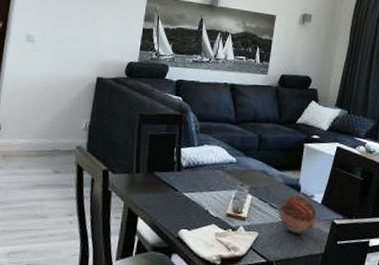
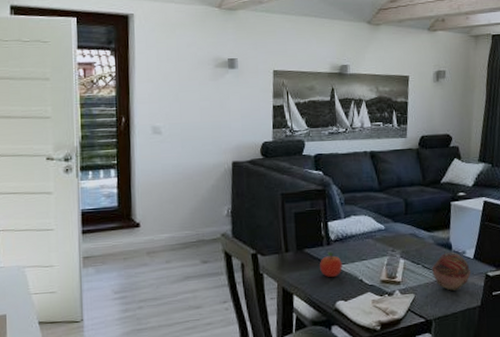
fruit: none [168,178,190,204] -> present [320,252,342,277]

